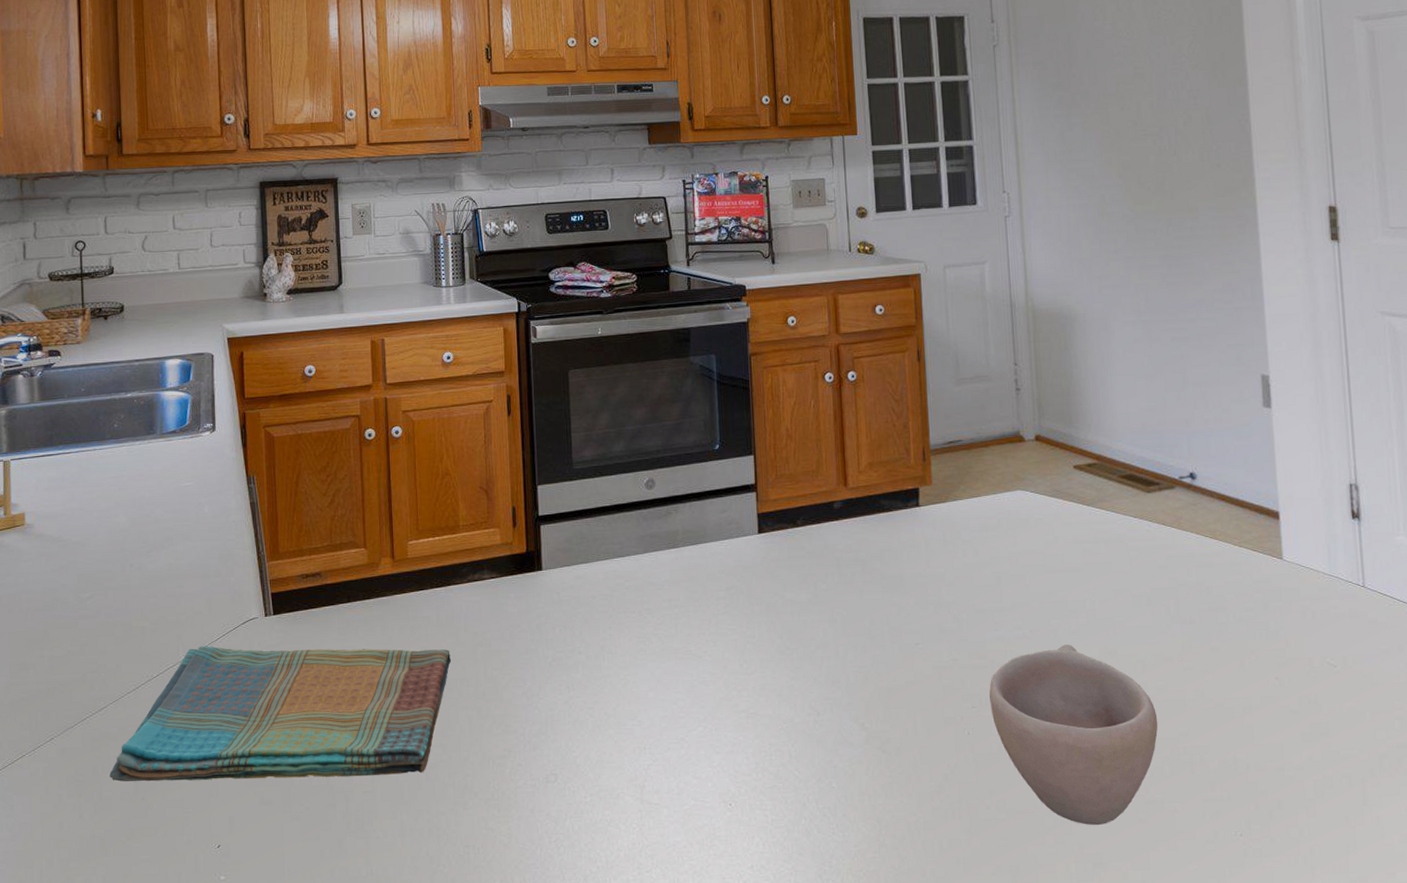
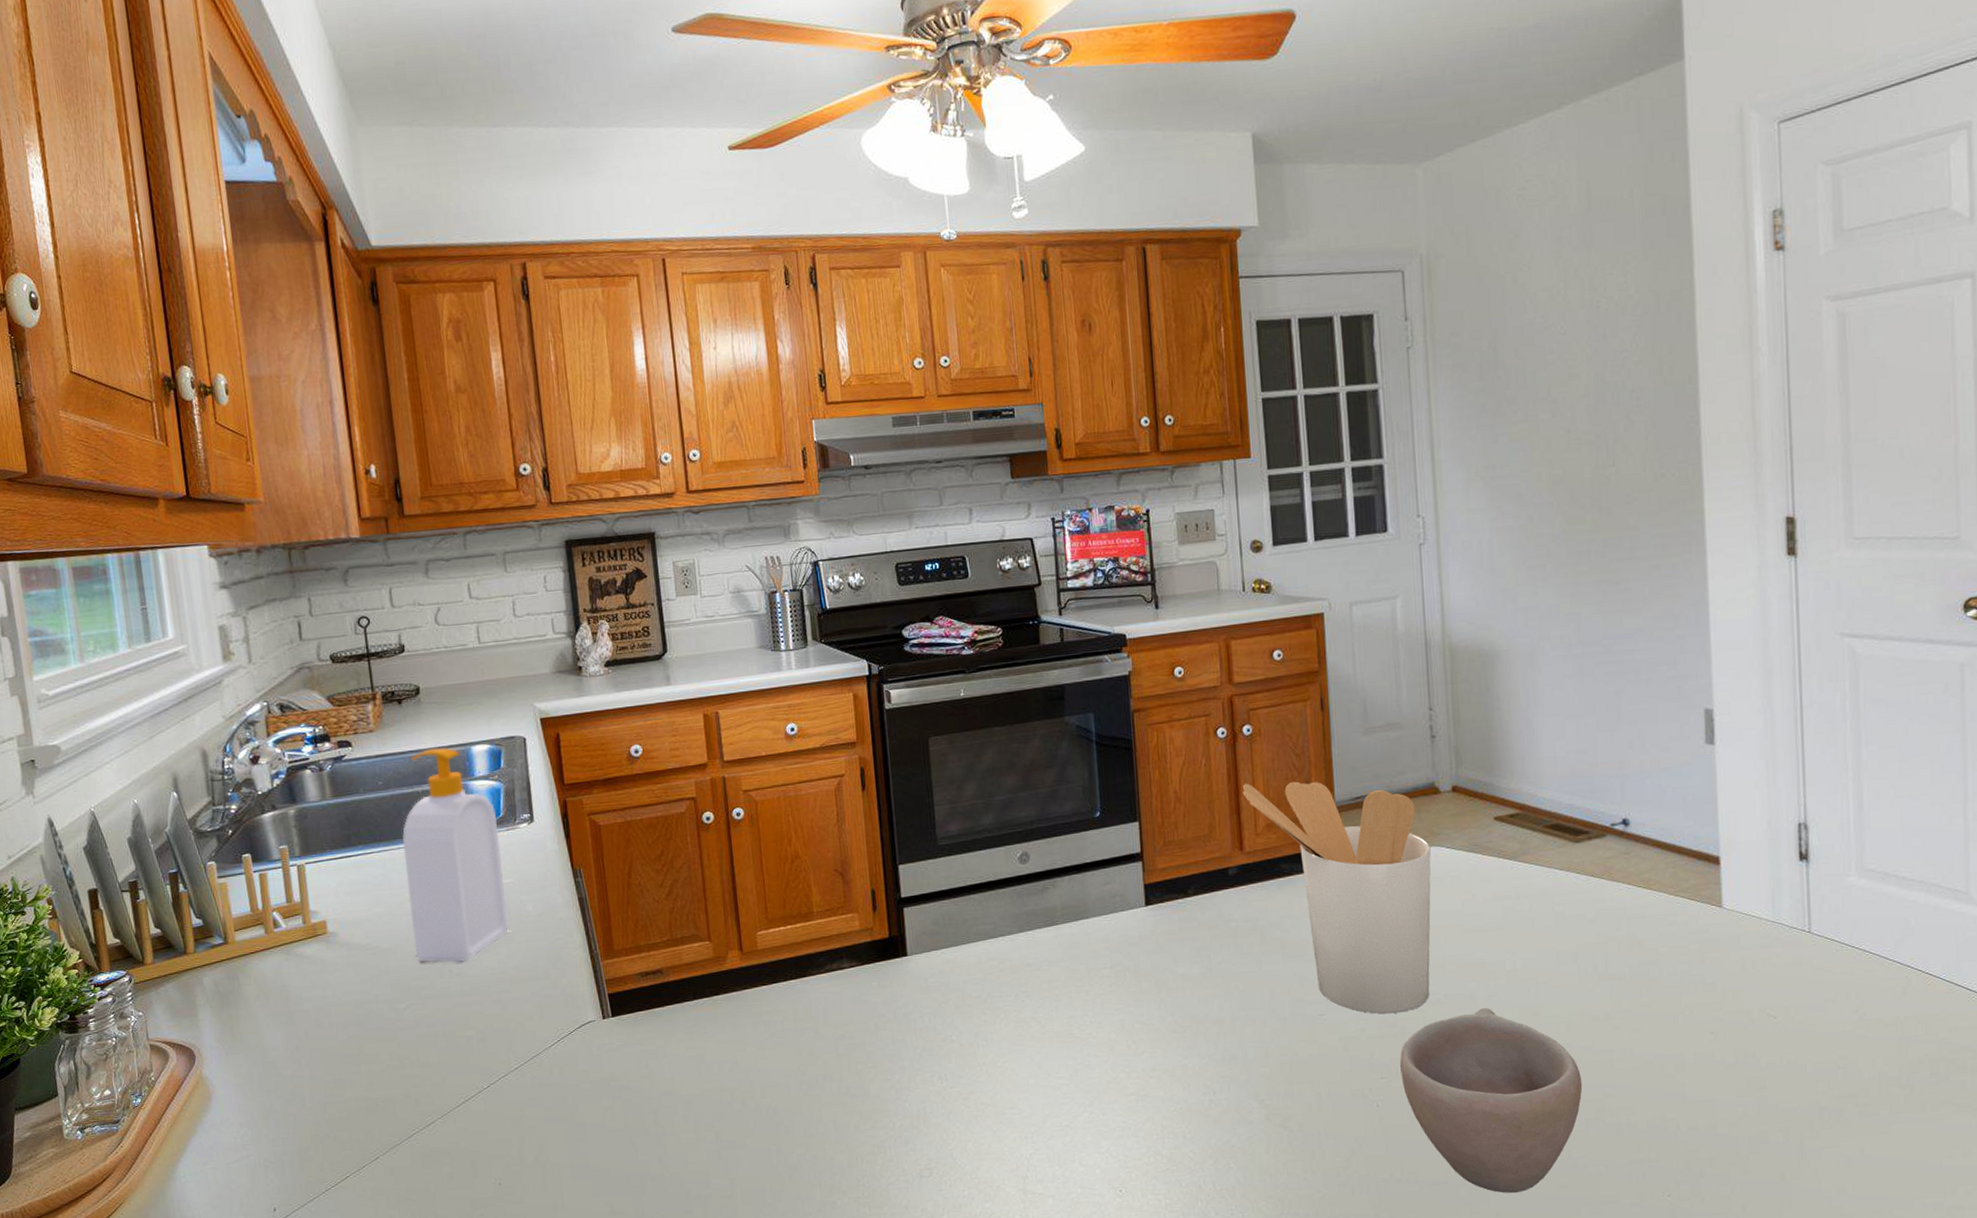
soap bottle: none [98,360,187,558] -> present [402,747,510,963]
dish towel: present [109,645,452,782] -> none [443,1044,812,1199]
utensil holder: none [847,424,1017,646] -> present [1242,781,1431,1014]

